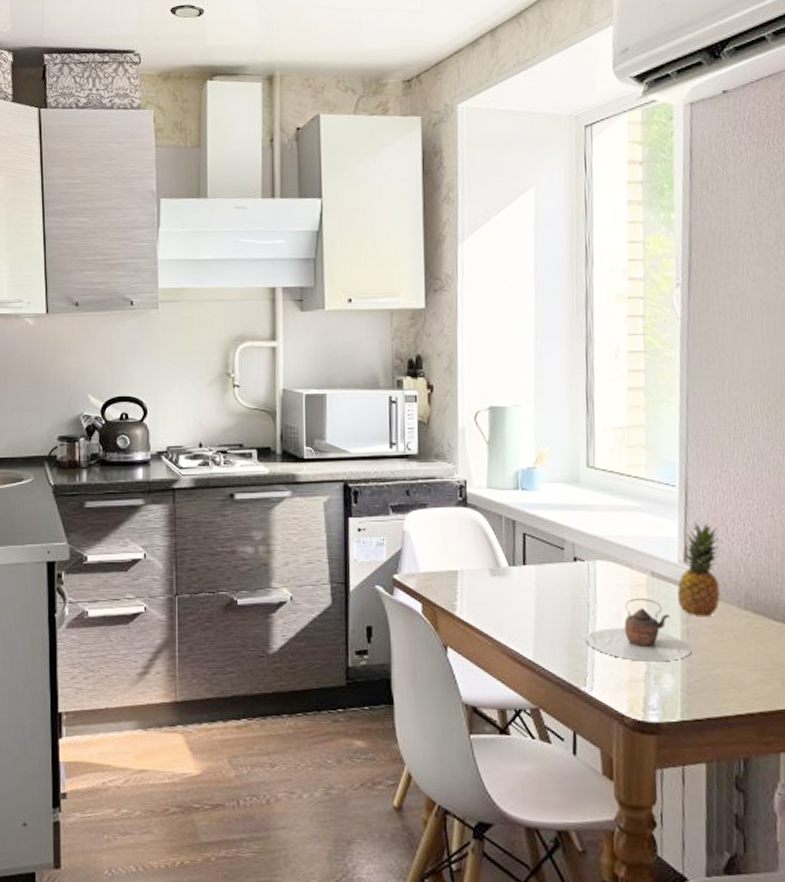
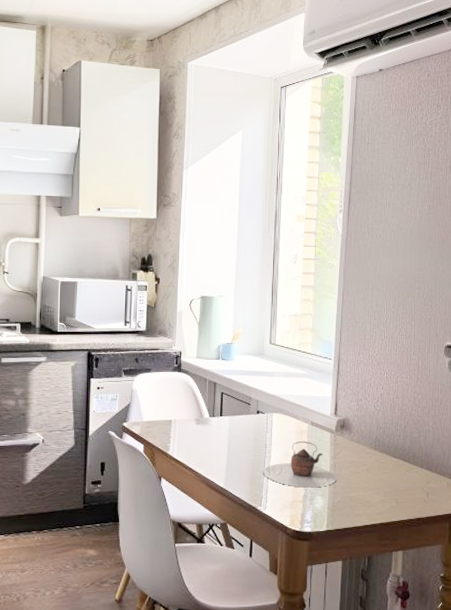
fruit: present [677,522,720,616] -> none [329,386,359,454]

